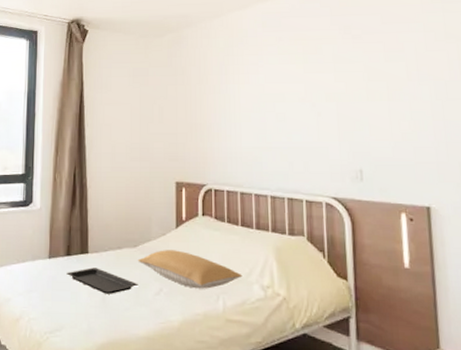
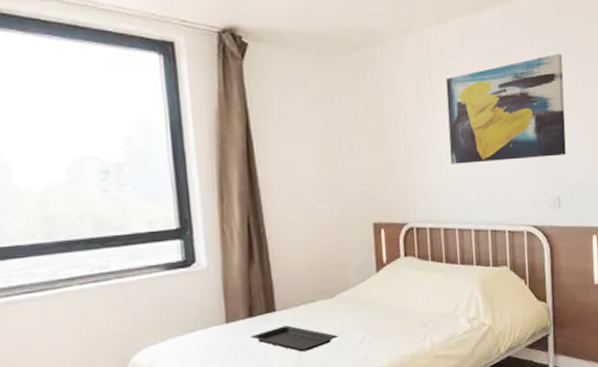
pillow: present [137,250,242,289] -> none [335,295,449,332]
wall art: none [247,31,369,132] -> present [445,54,566,164]

